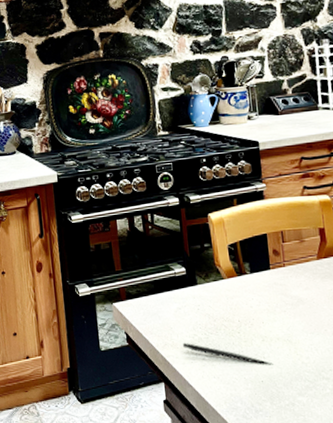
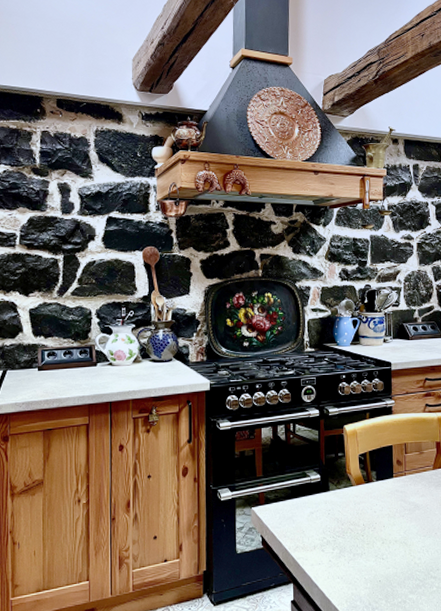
pen: present [182,342,273,365] -> none [312,545,390,566]

